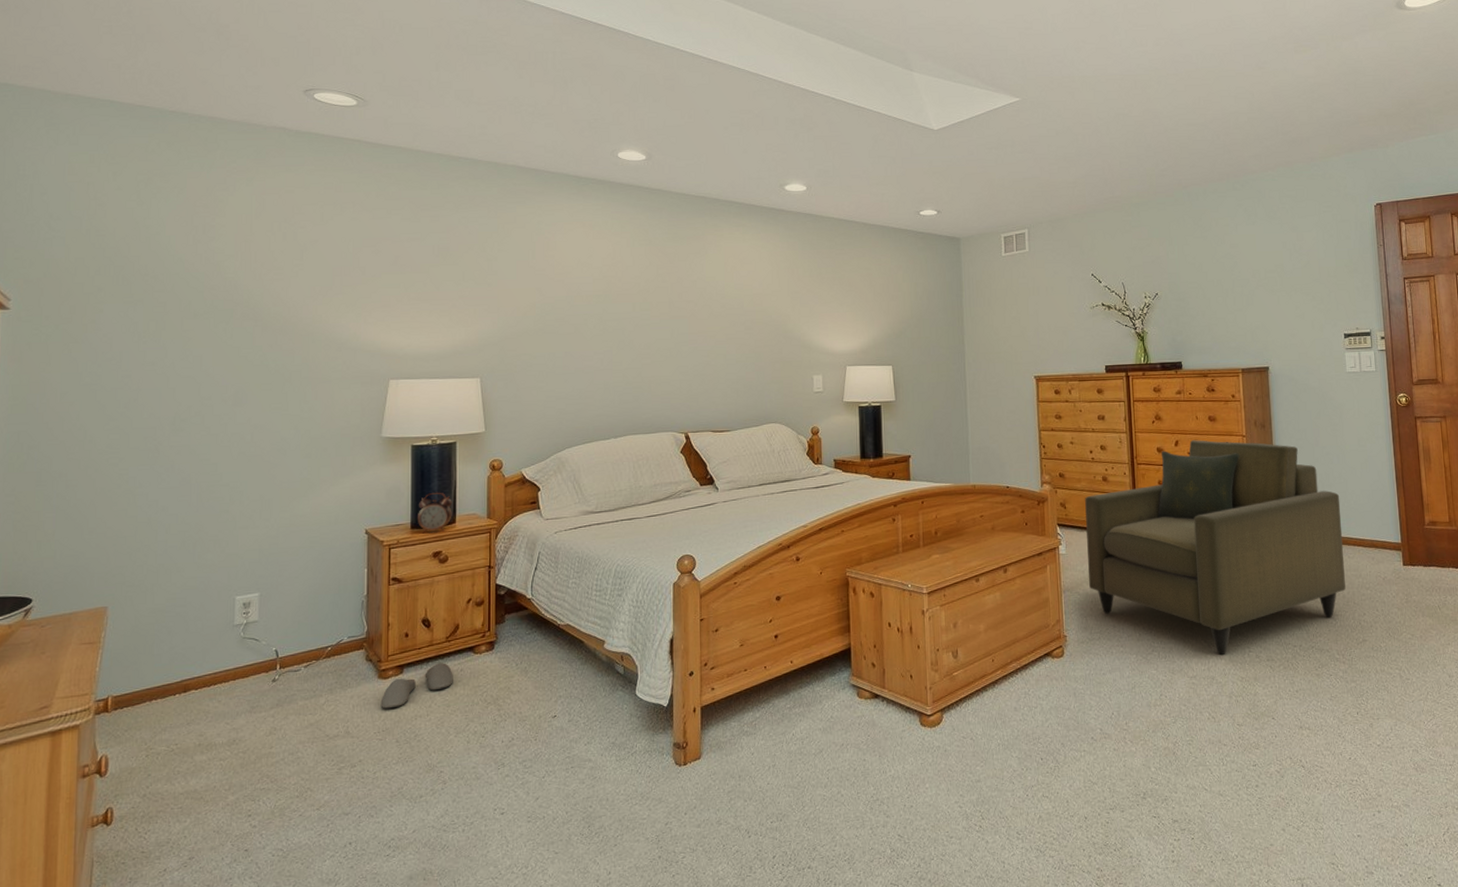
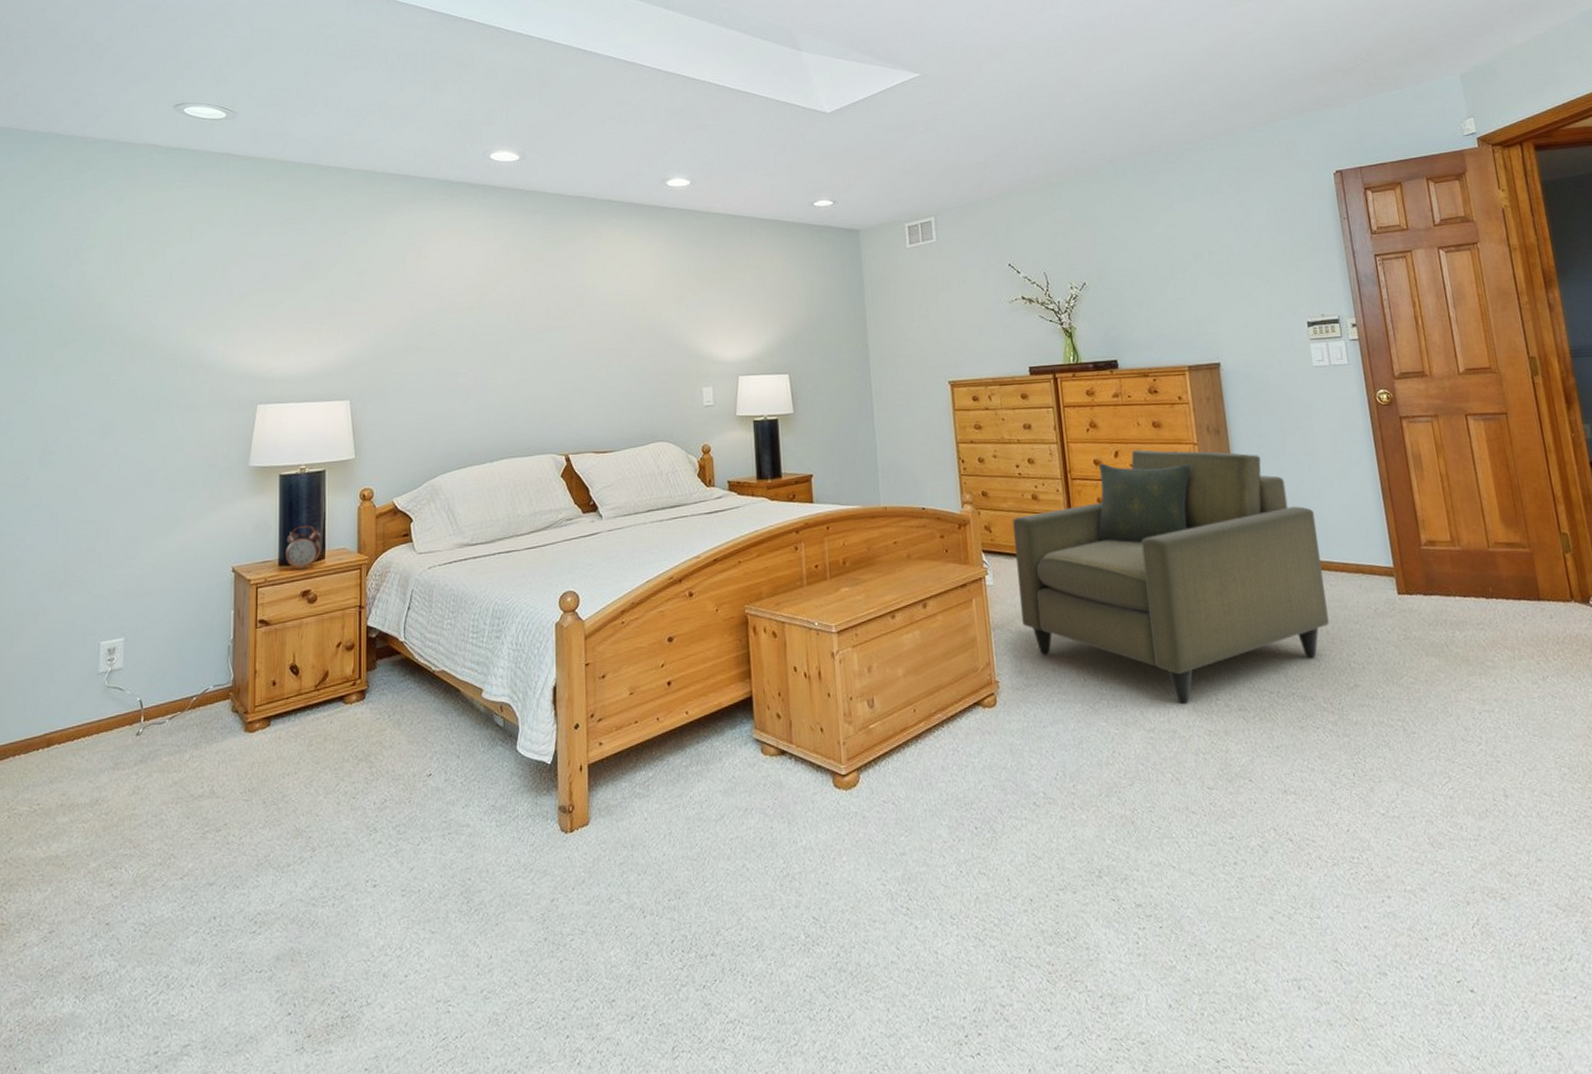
slippers: present [380,663,453,709] -> none [247,714,323,766]

